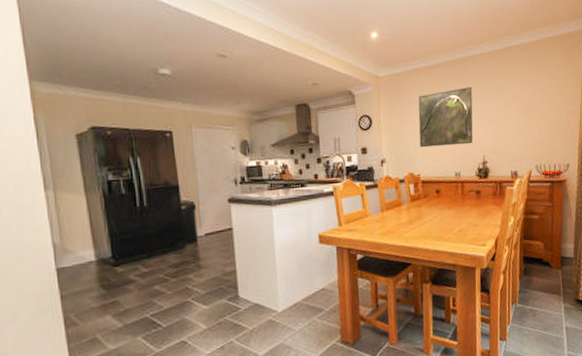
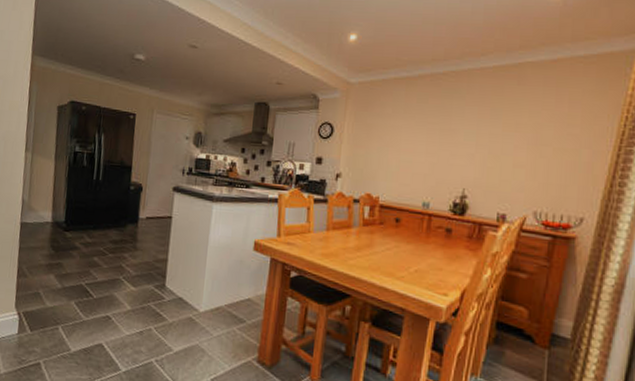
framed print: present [418,87,473,148] -> none [385,105,462,172]

